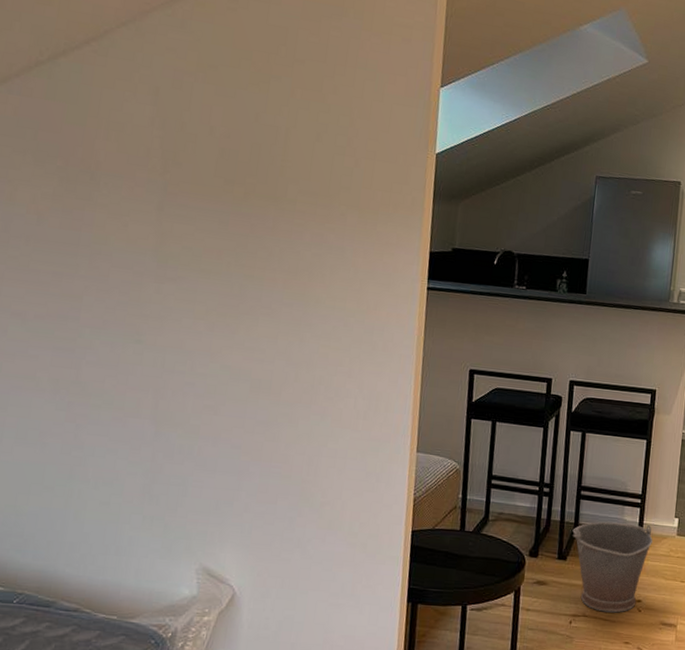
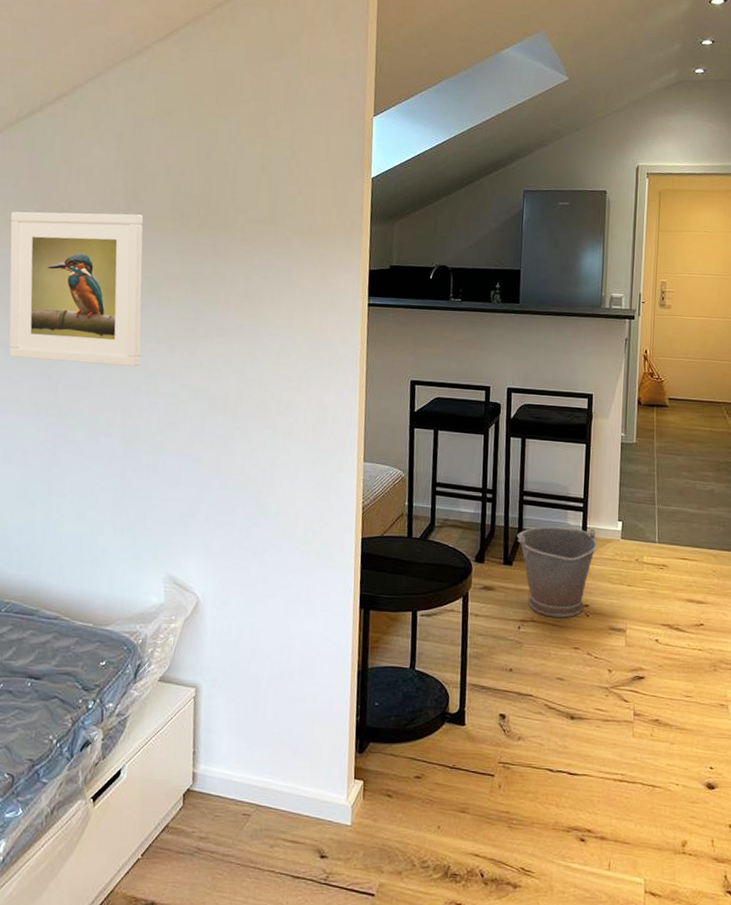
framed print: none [24,167,182,344] -> present [8,211,143,367]

